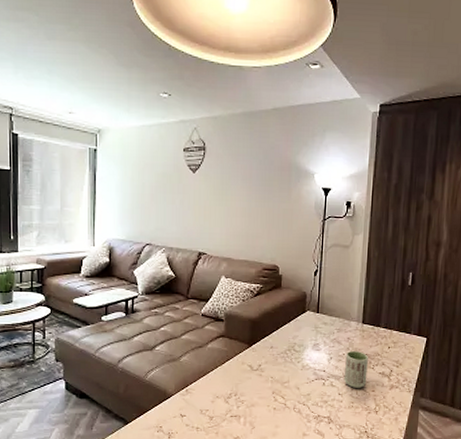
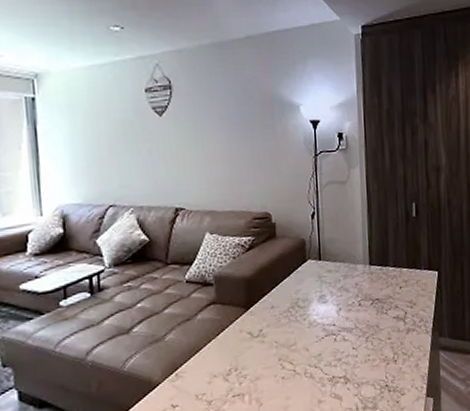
cup: present [344,350,368,388] -> none [355,296,381,339]

